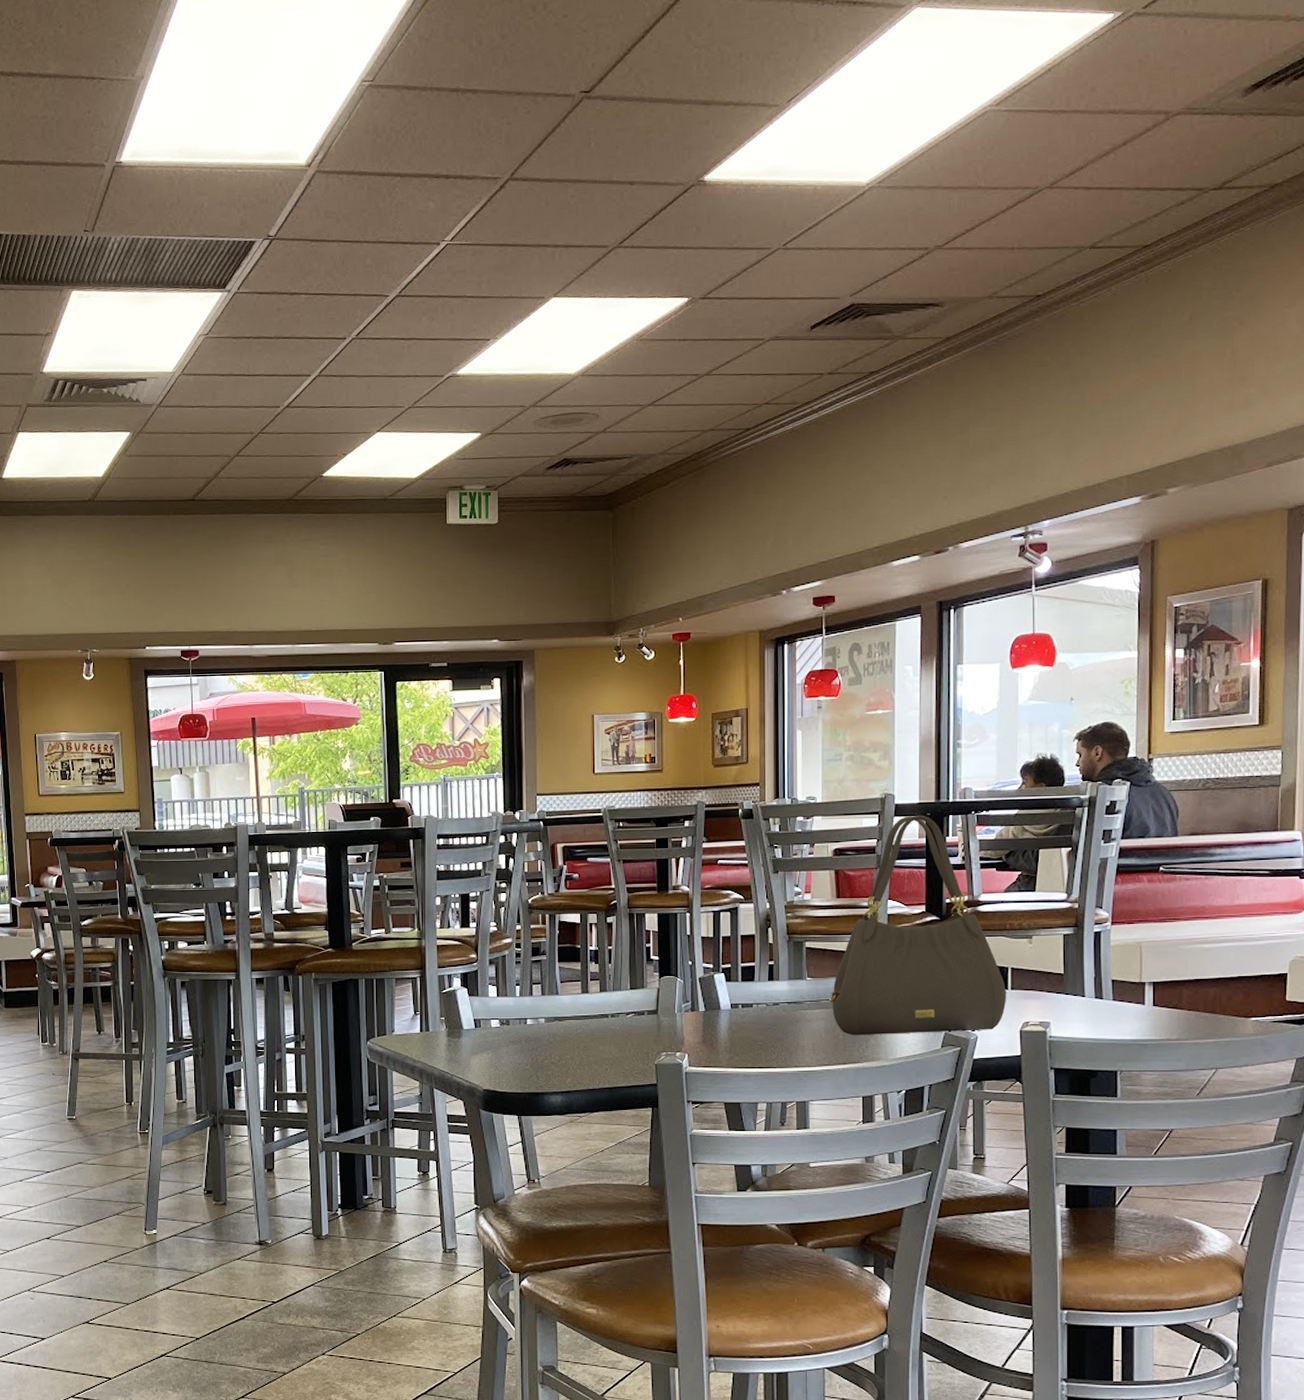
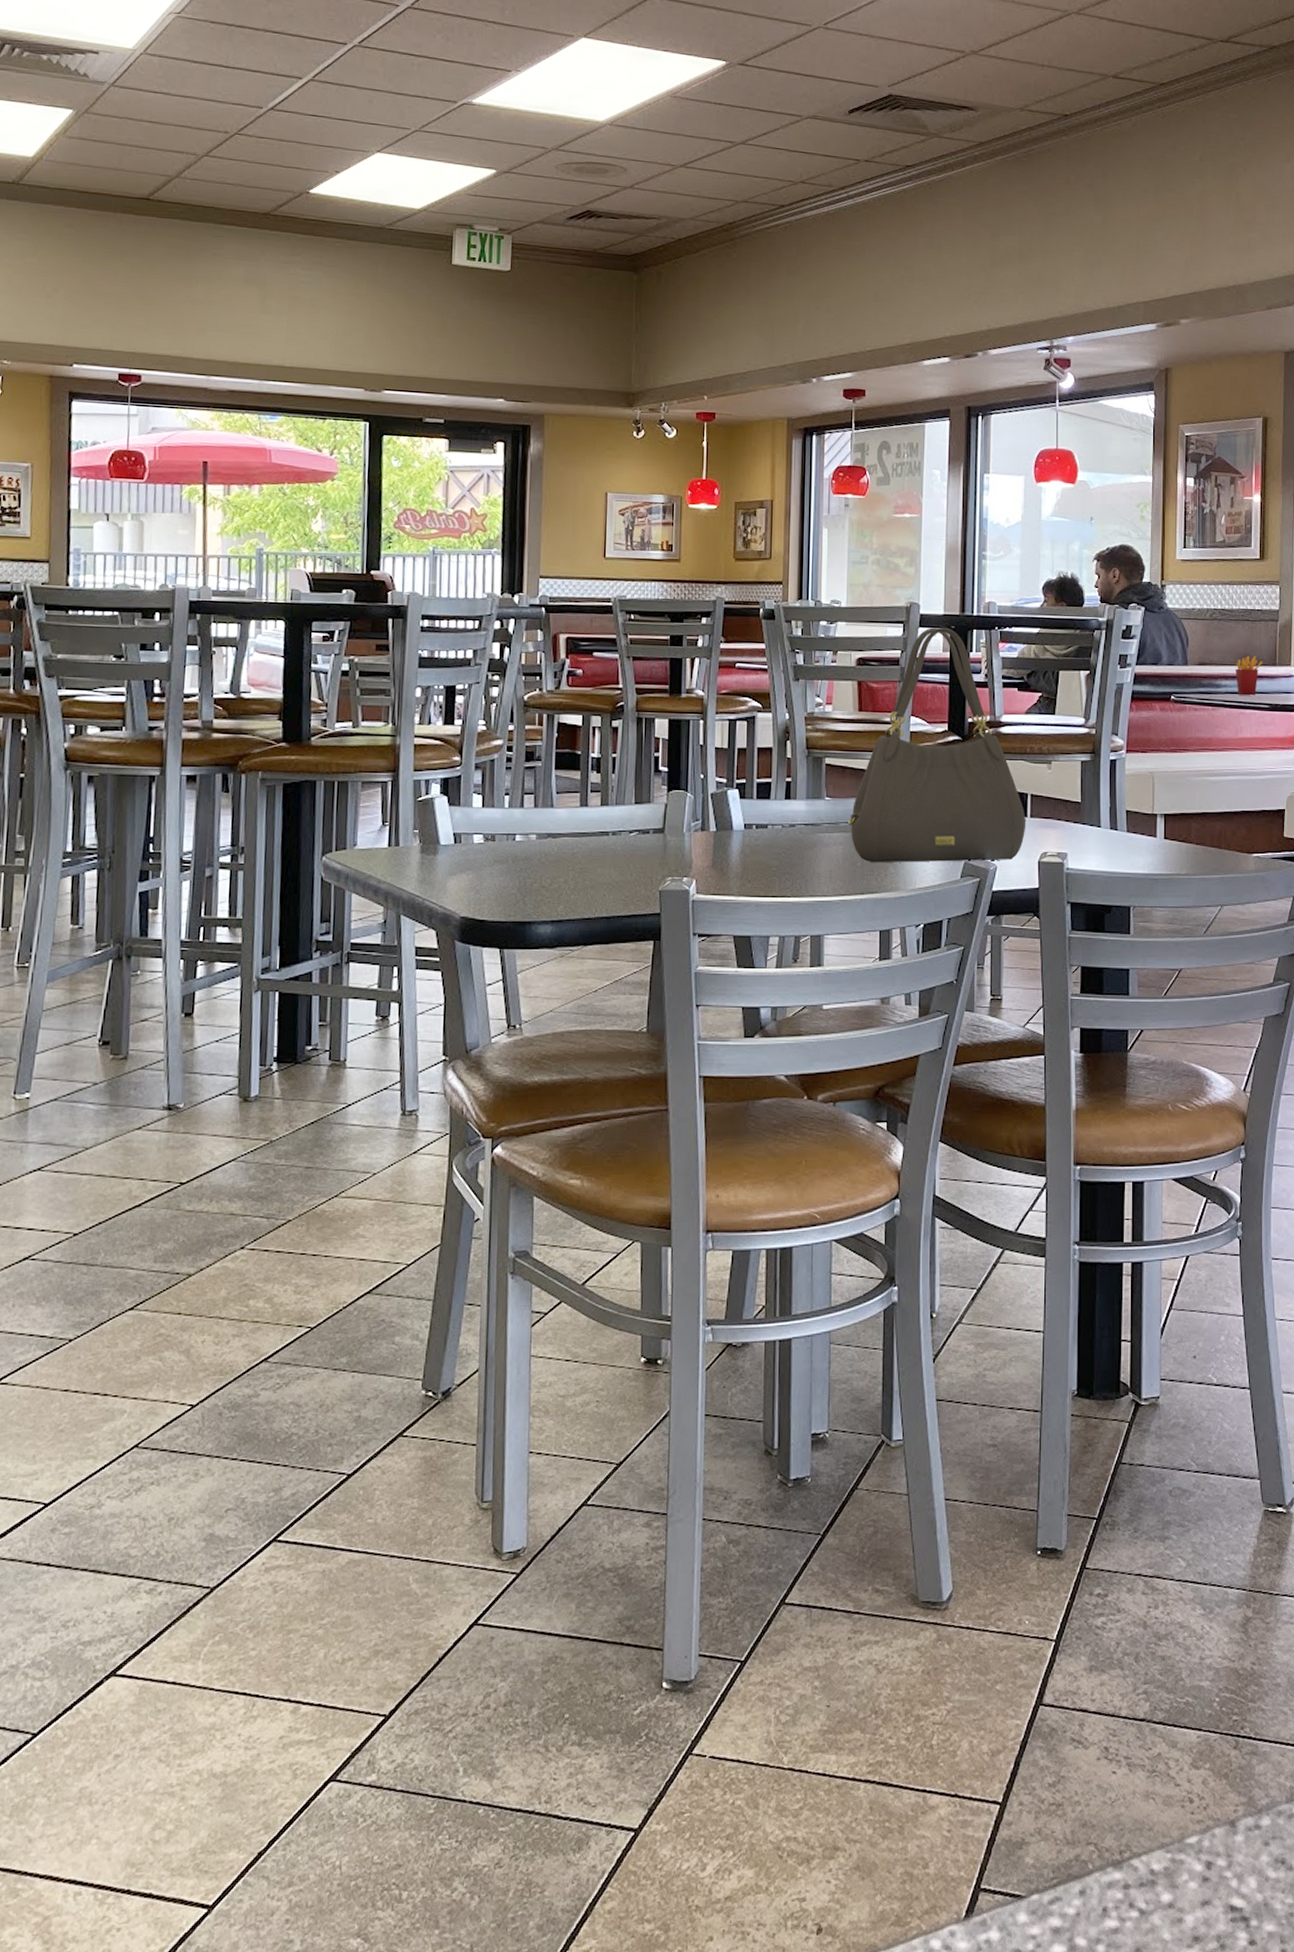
french fries: none [1232,822,1263,863] -> present [1236,655,1263,696]

